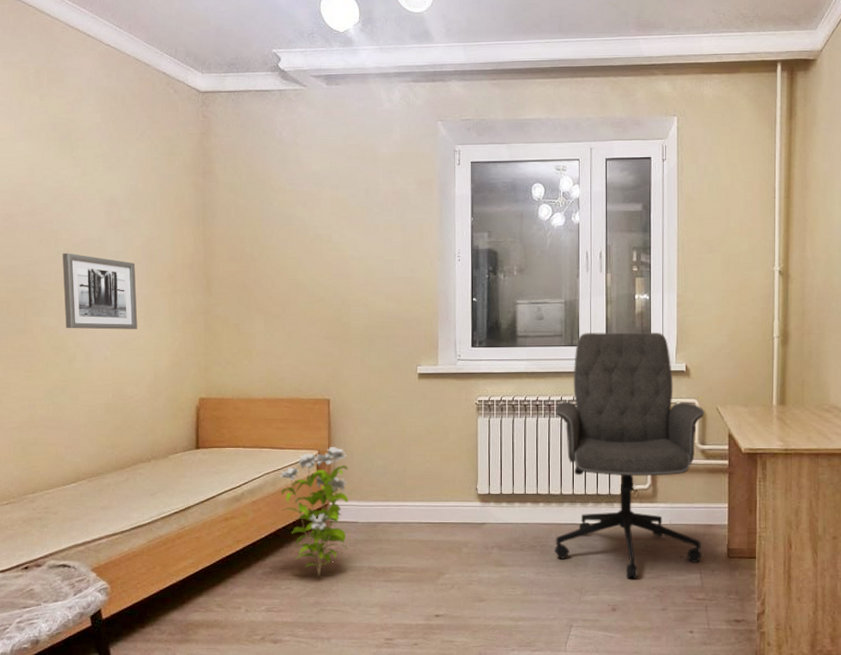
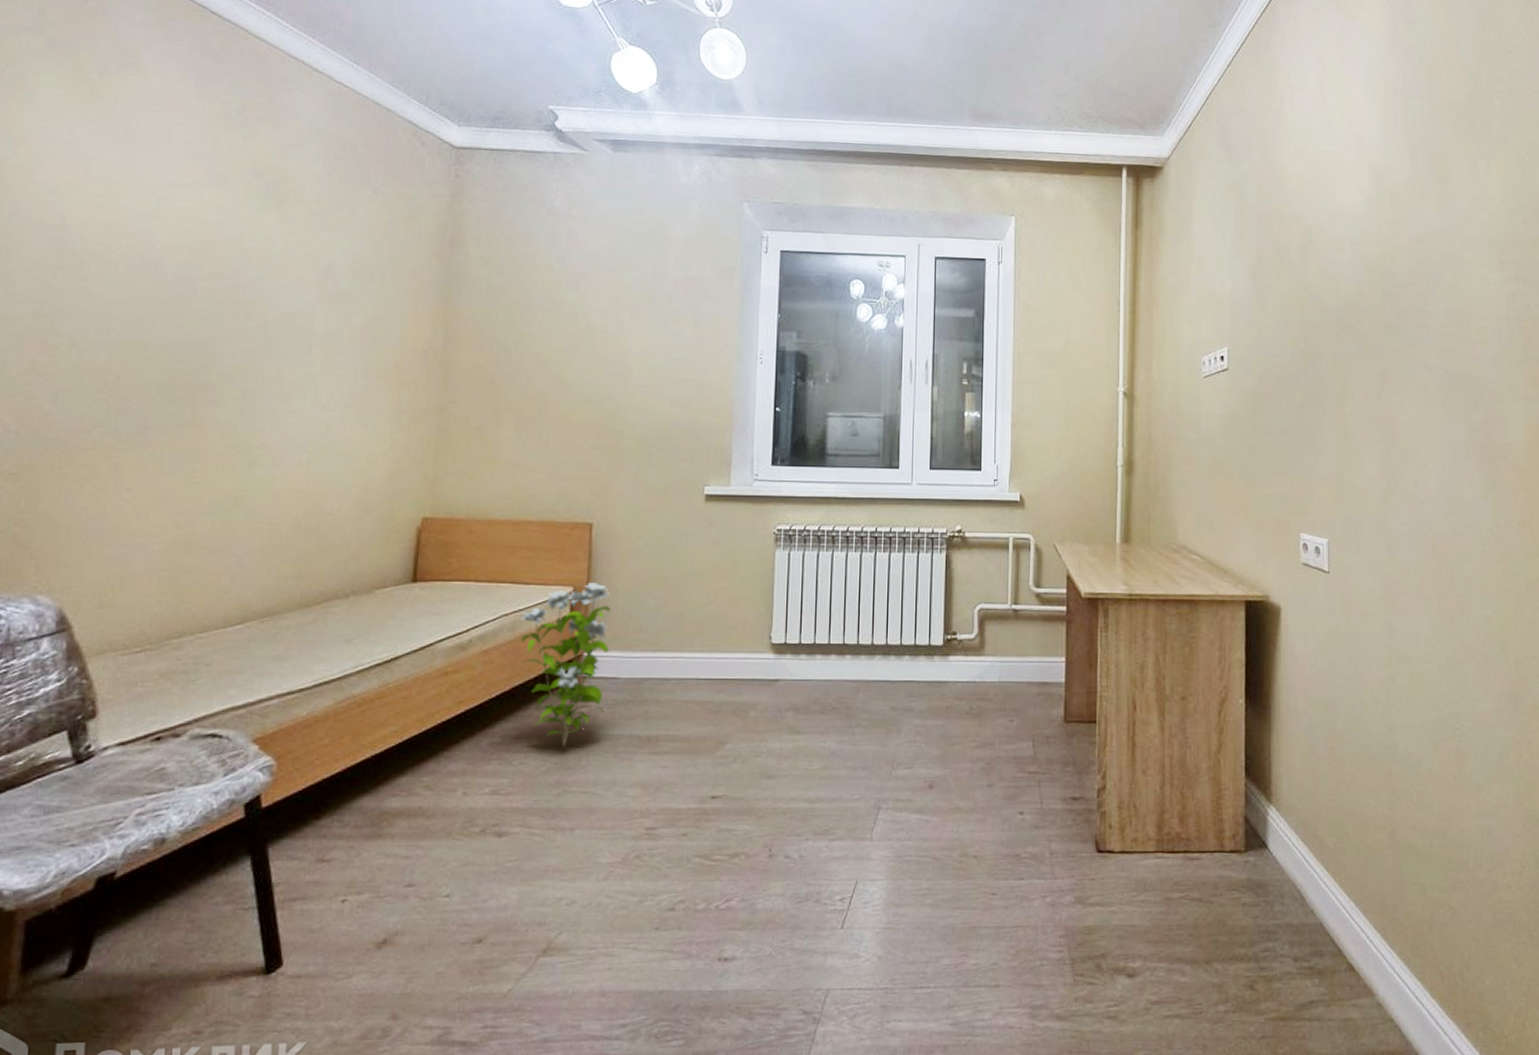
wall art: present [62,253,137,330] -> none [249,328,351,428]
office chair: present [554,332,704,579] -> none [861,453,1040,748]

